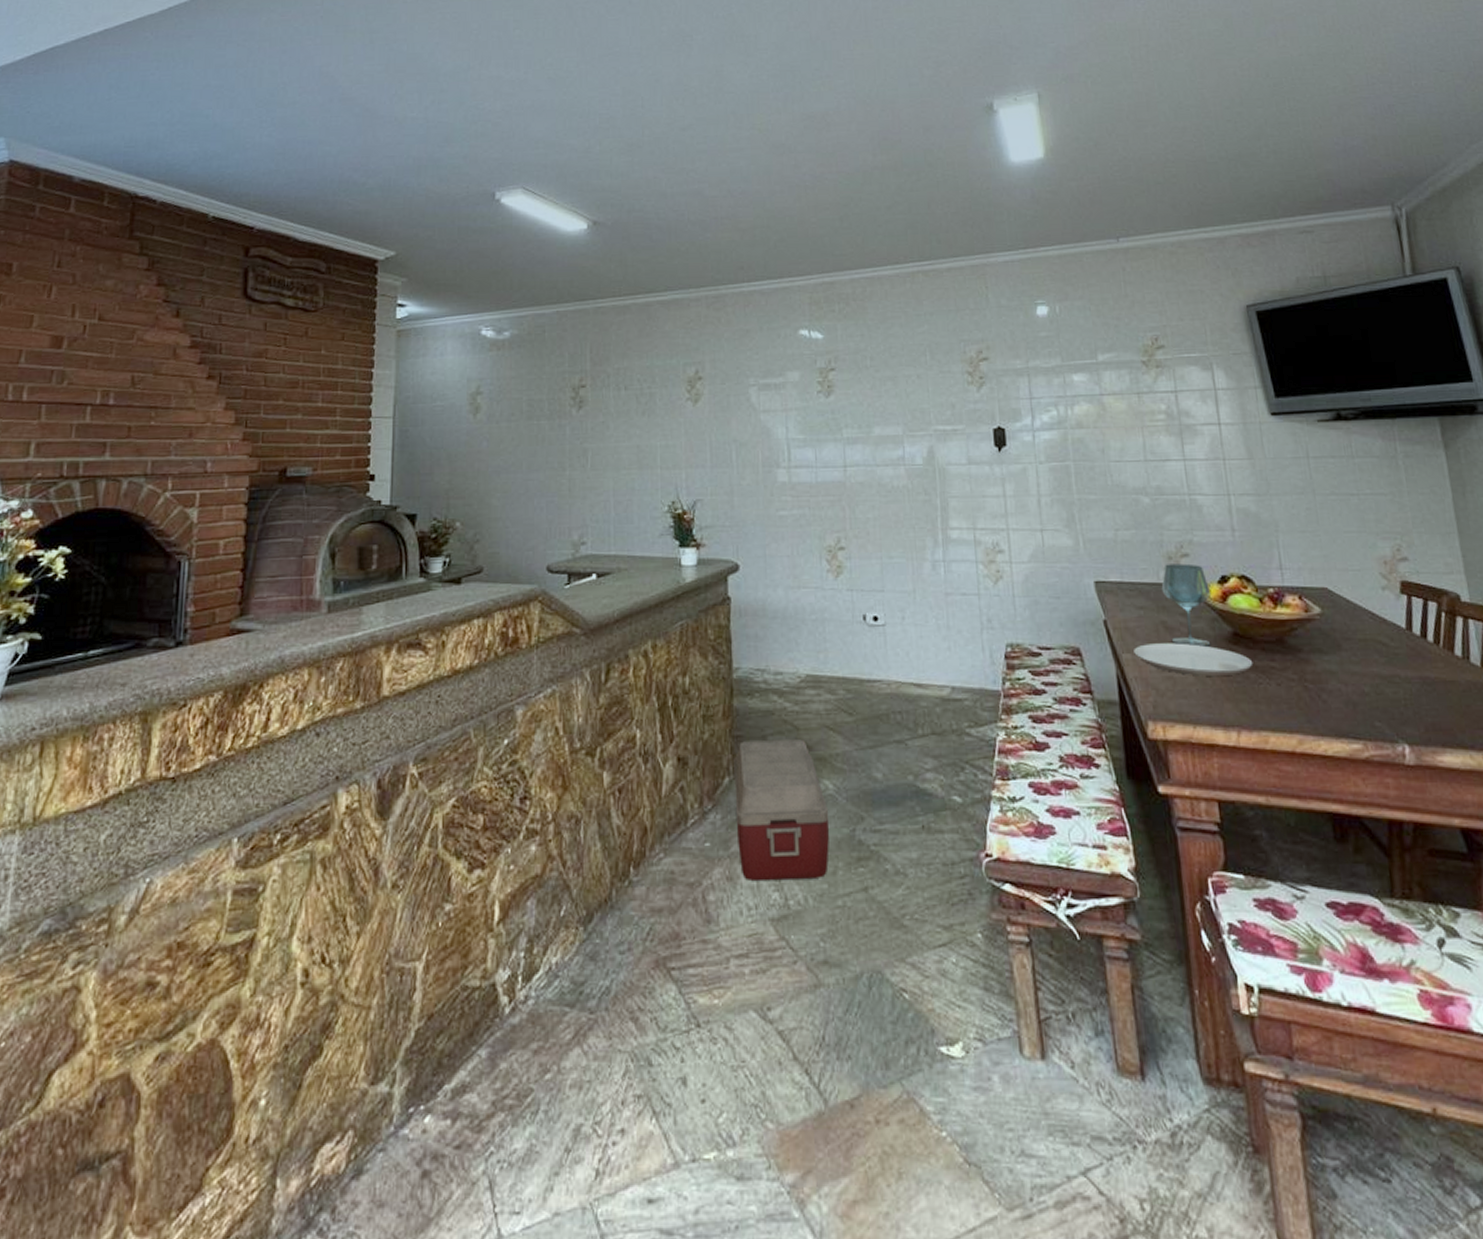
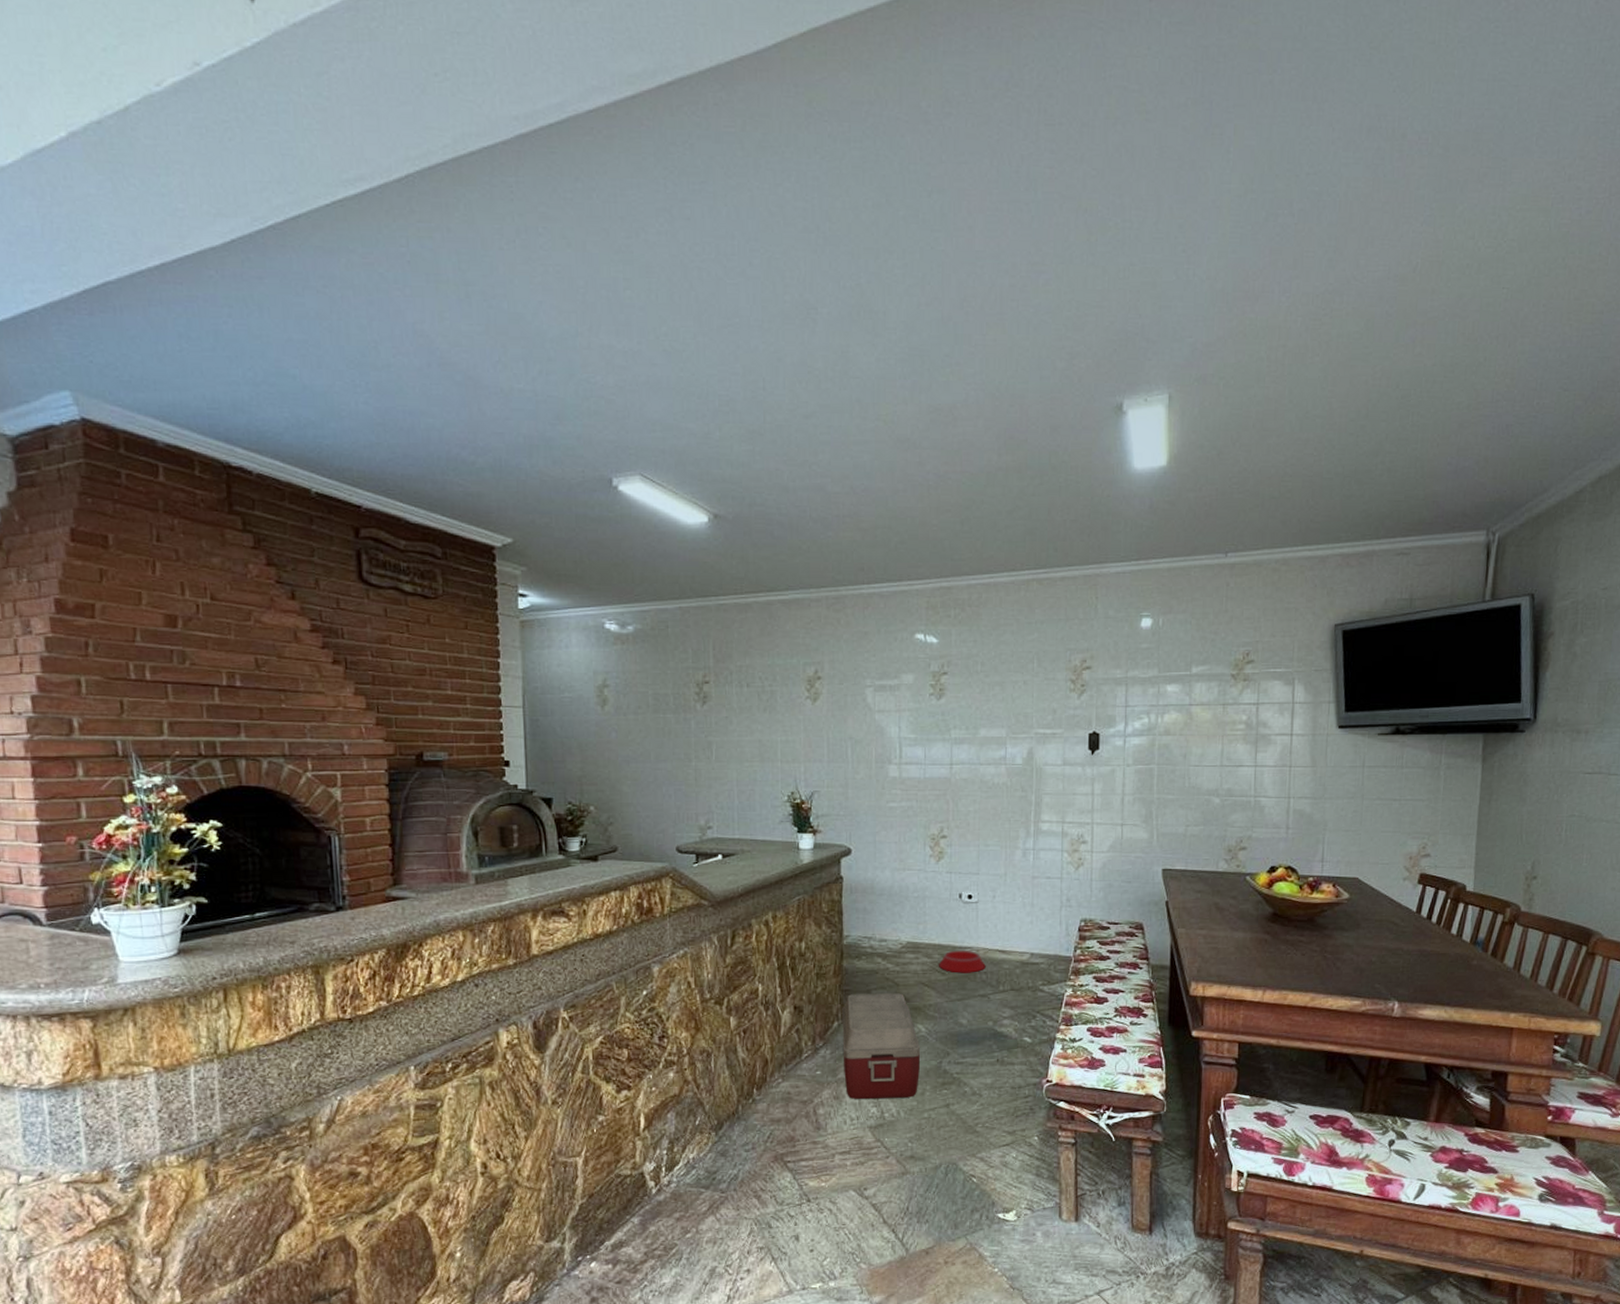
pet bowl: none [845,683,900,714] -> present [939,950,986,973]
plate: present [1134,643,1253,677] -> none [1188,920,1285,948]
wine glass: present [1161,563,1211,648] -> none [1218,855,1259,925]

